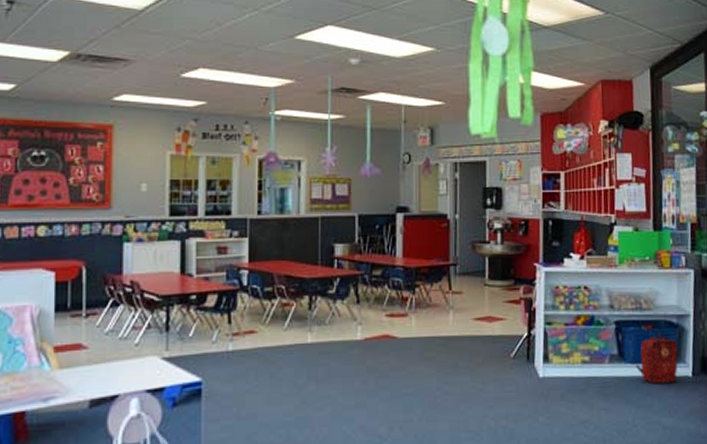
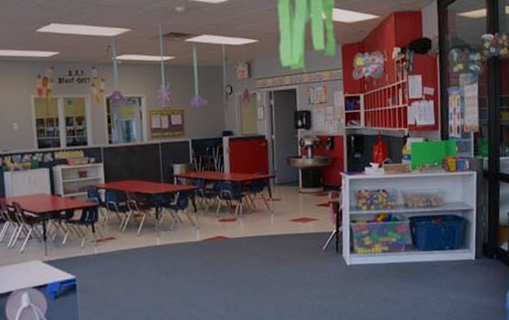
backpack: present [635,333,678,383] -> none [426,226,463,266]

